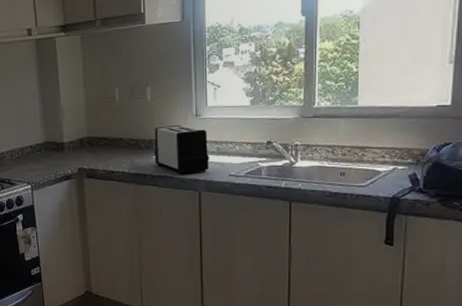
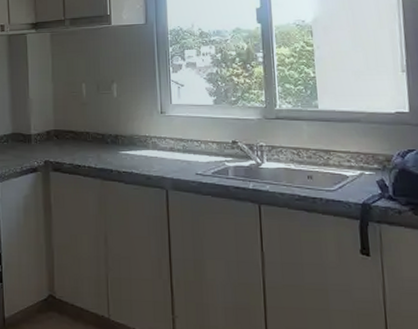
toaster: present [154,125,209,175] -> none [121,122,176,172]

